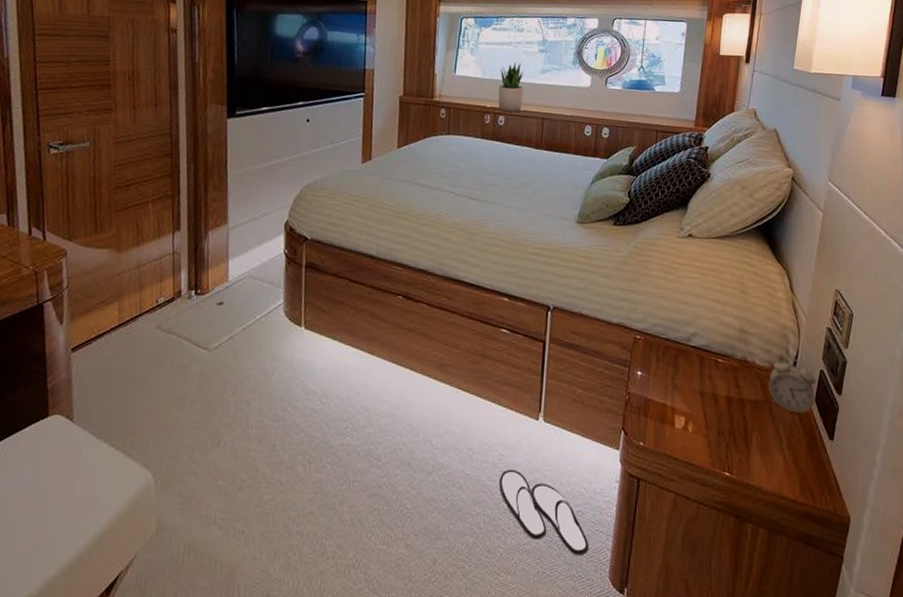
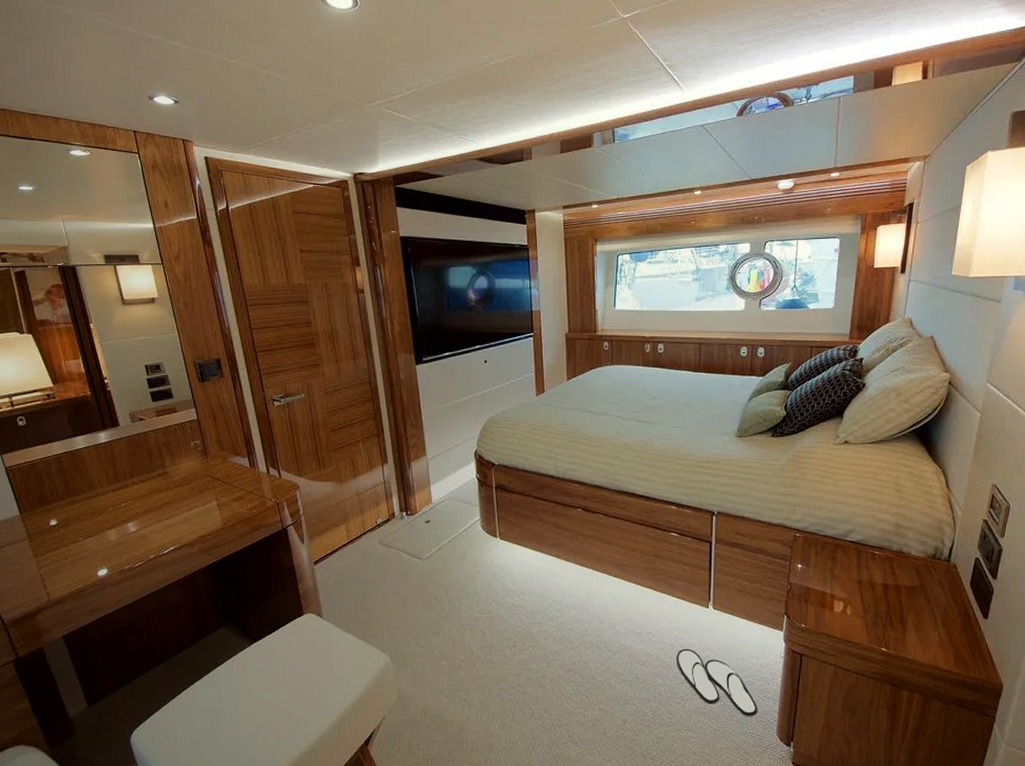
planter: present [498,63,524,113] -> none [656,293,680,340]
alarm clock: present [769,357,817,415] -> none [924,547,972,598]

